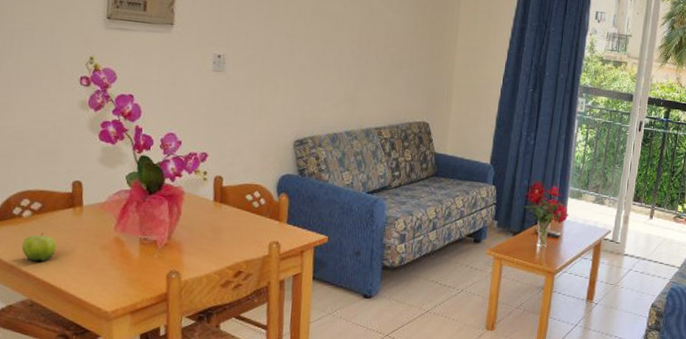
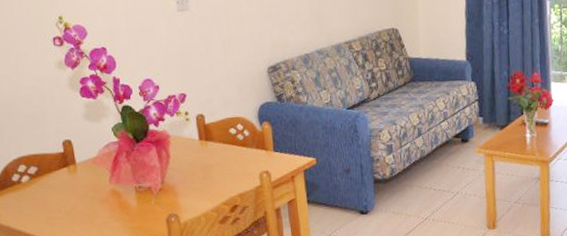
fruit: present [21,232,56,262] -> none [25,195,58,224]

